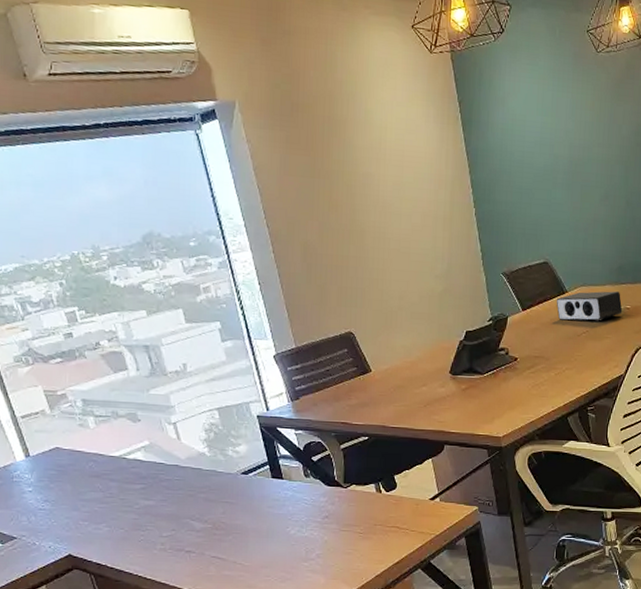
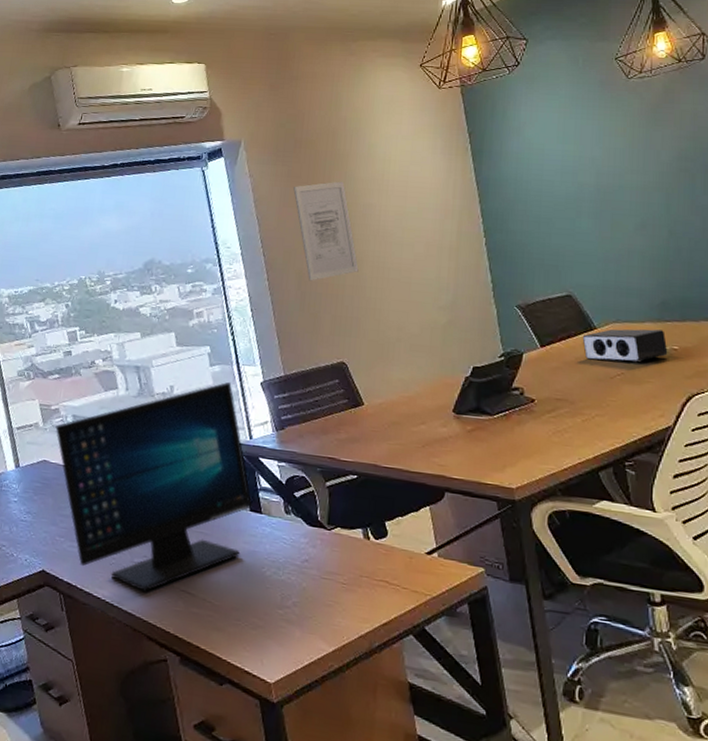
computer monitor: none [64,356,274,562] -> present [55,381,252,592]
wall art: none [293,149,361,253] -> present [293,181,359,281]

